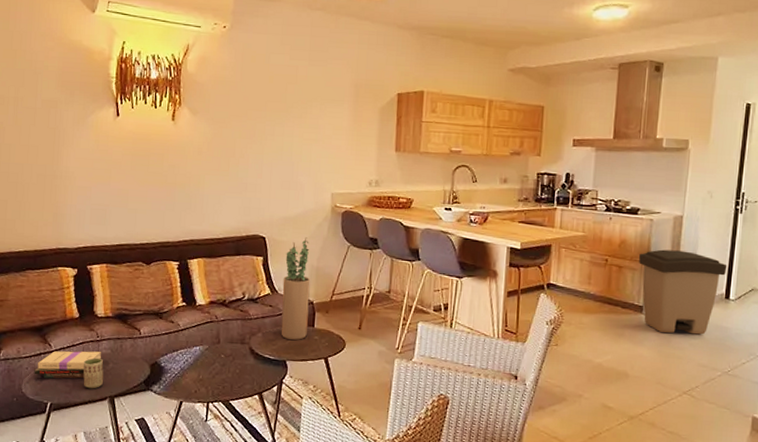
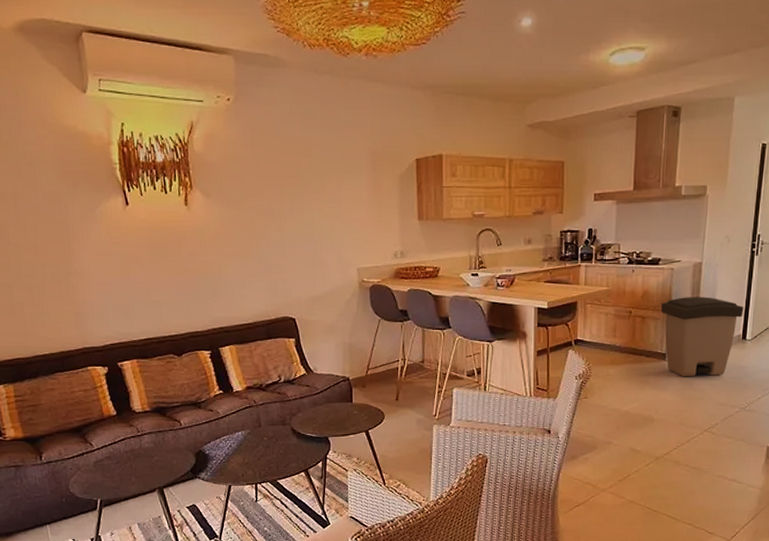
books: present [34,351,102,379] -> none [79,446,146,477]
cup: present [83,357,104,389] -> none [127,452,151,483]
vase: present [281,237,311,341] -> none [317,315,346,417]

